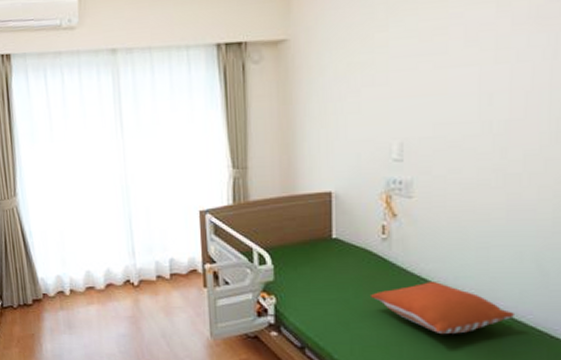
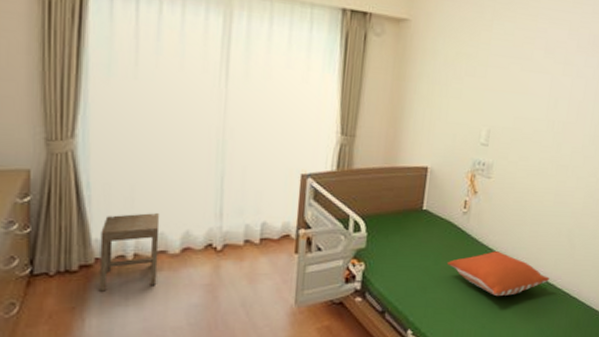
stool: none [44,254,90,322] -> present [98,213,160,292]

